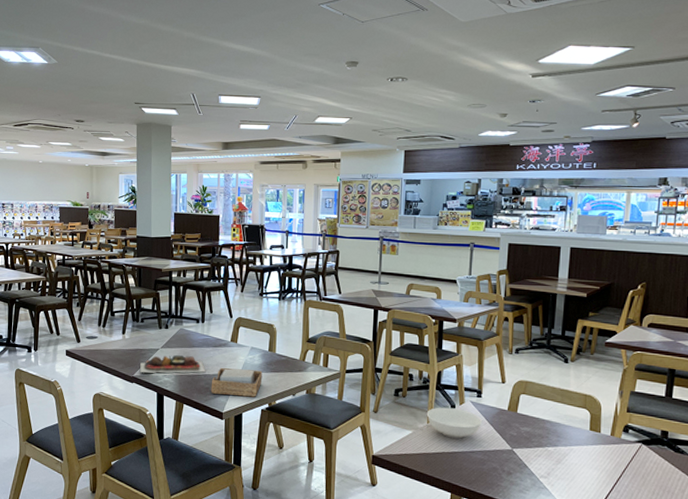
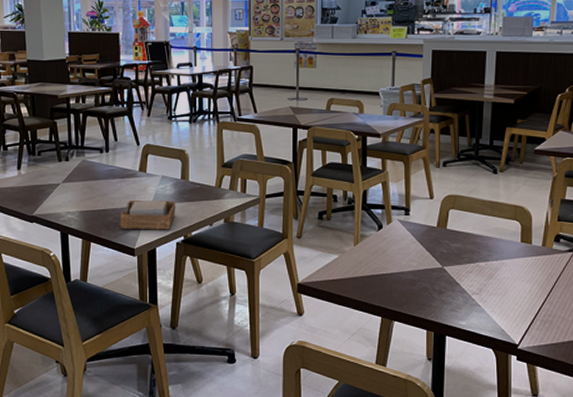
food tray: present [140,354,206,373] -> none [40,188,113,211]
bowl: present [426,407,483,439] -> none [353,228,412,260]

